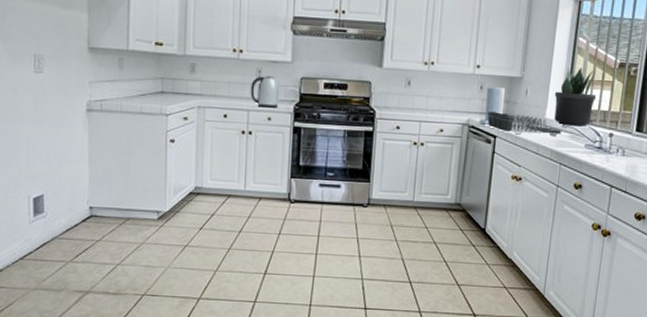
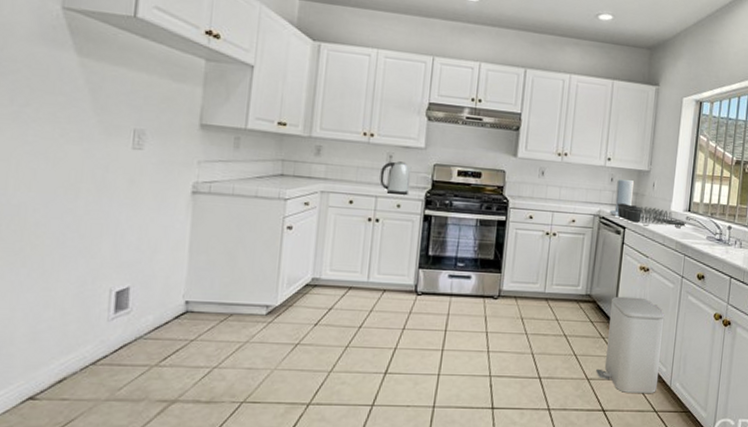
pedal bin: none [466,205,539,301] -> present [596,296,665,394]
planter: present [554,67,596,127] -> none [678,163,716,219]

